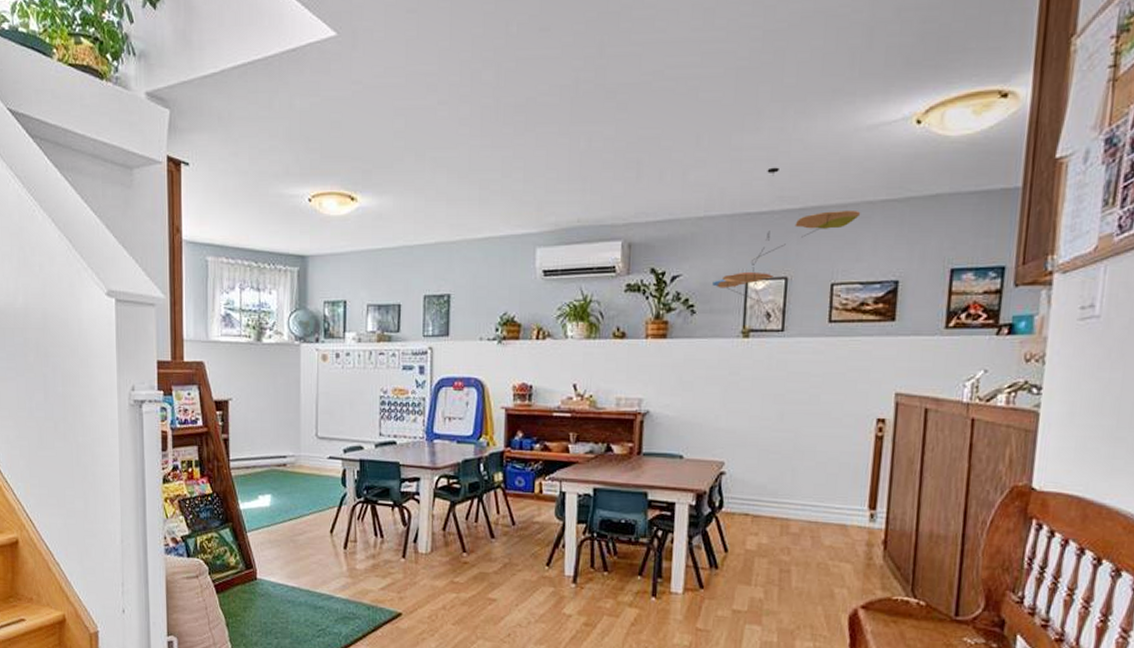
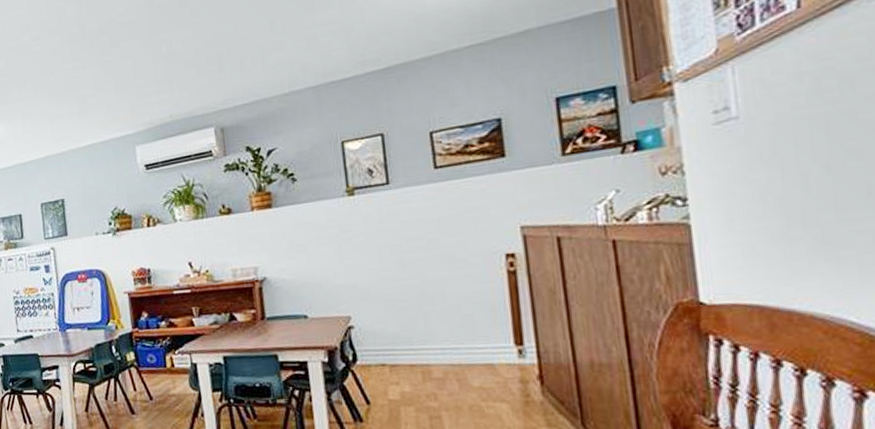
ceiling mobile: present [712,167,861,311] -> none [308,35,448,168]

